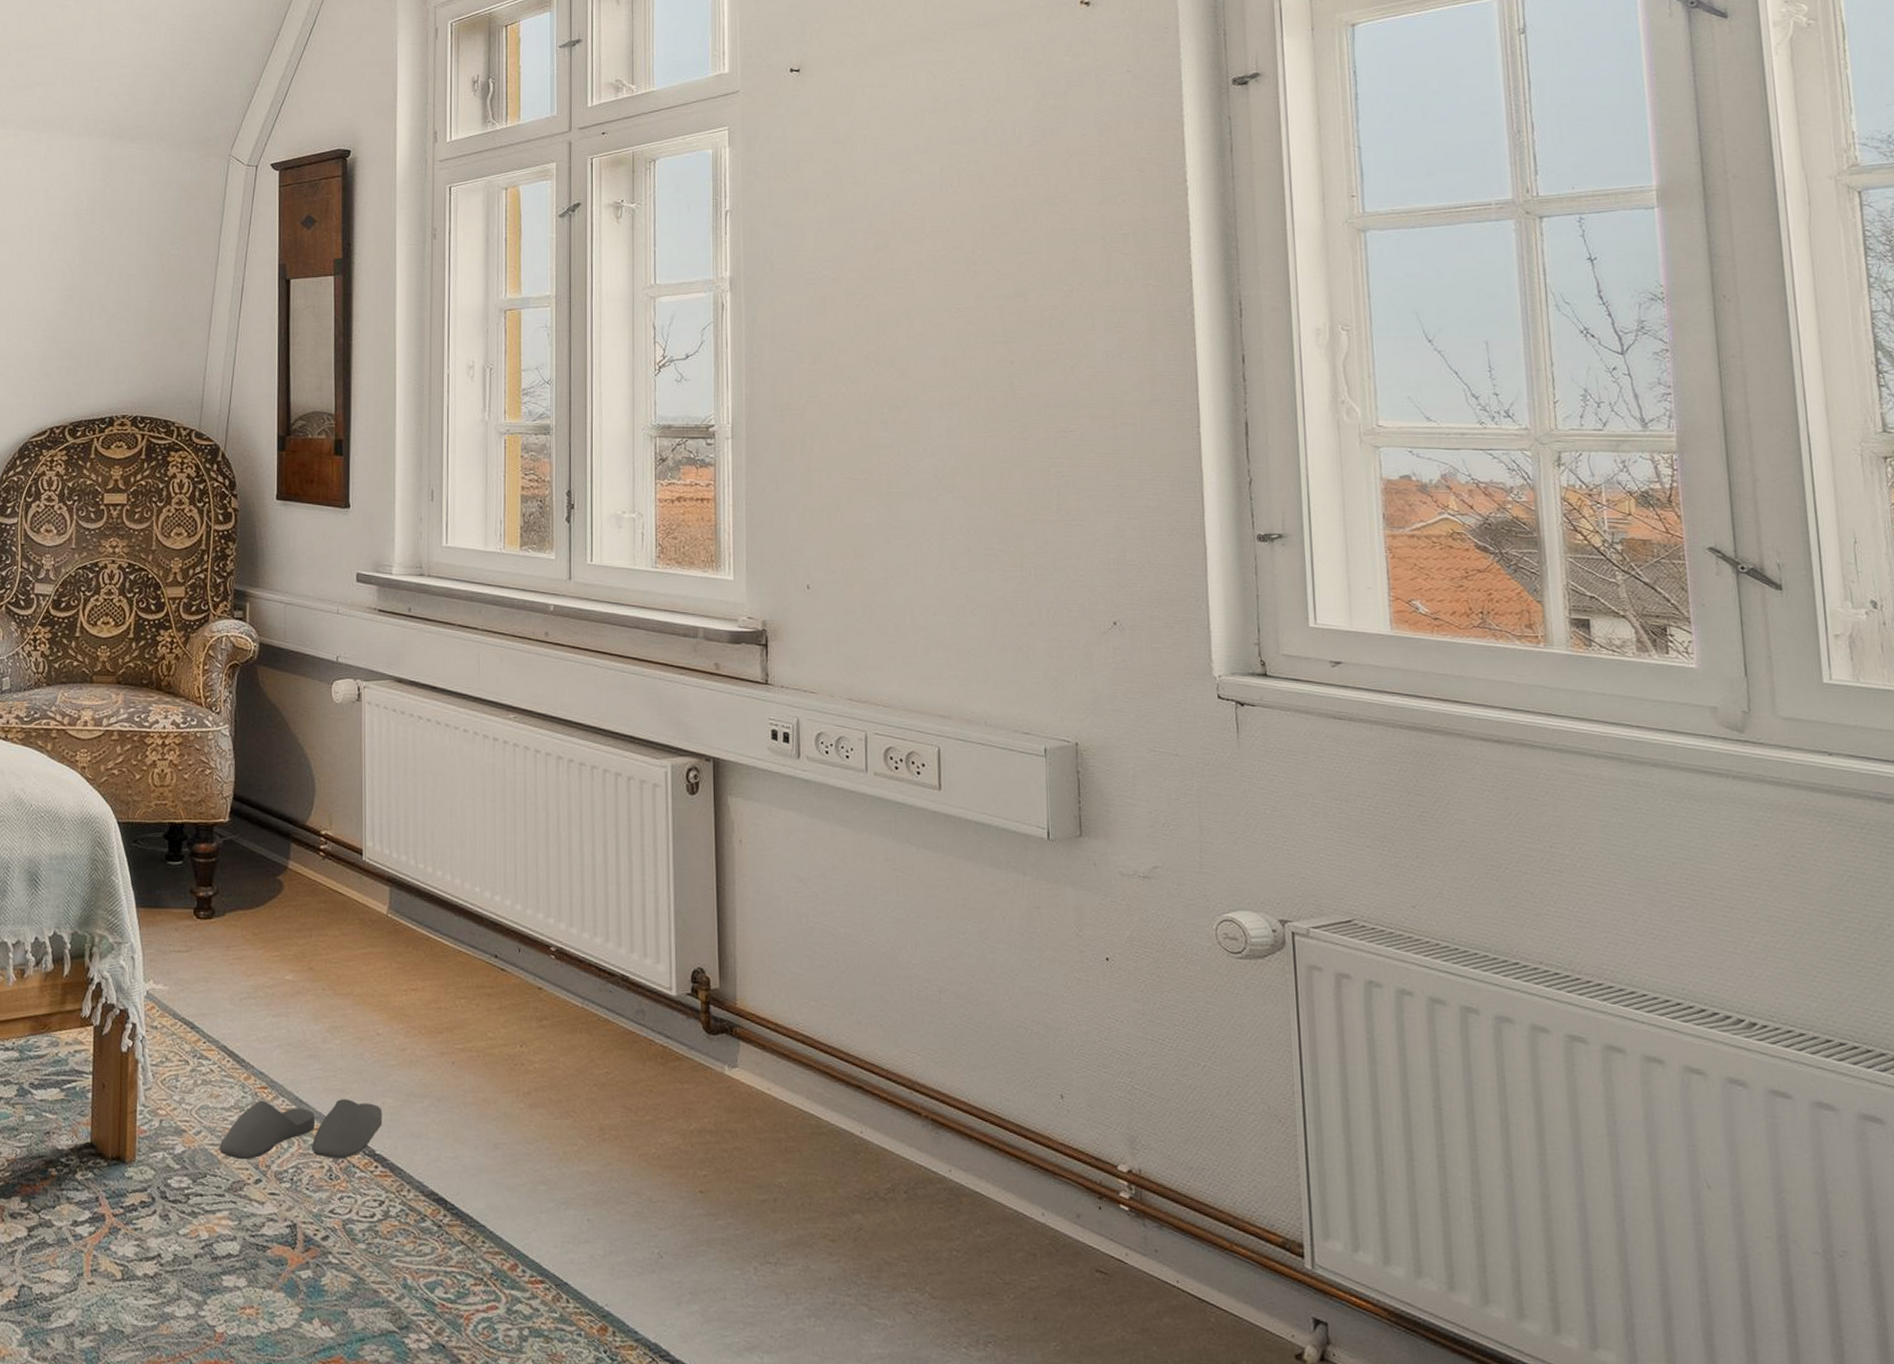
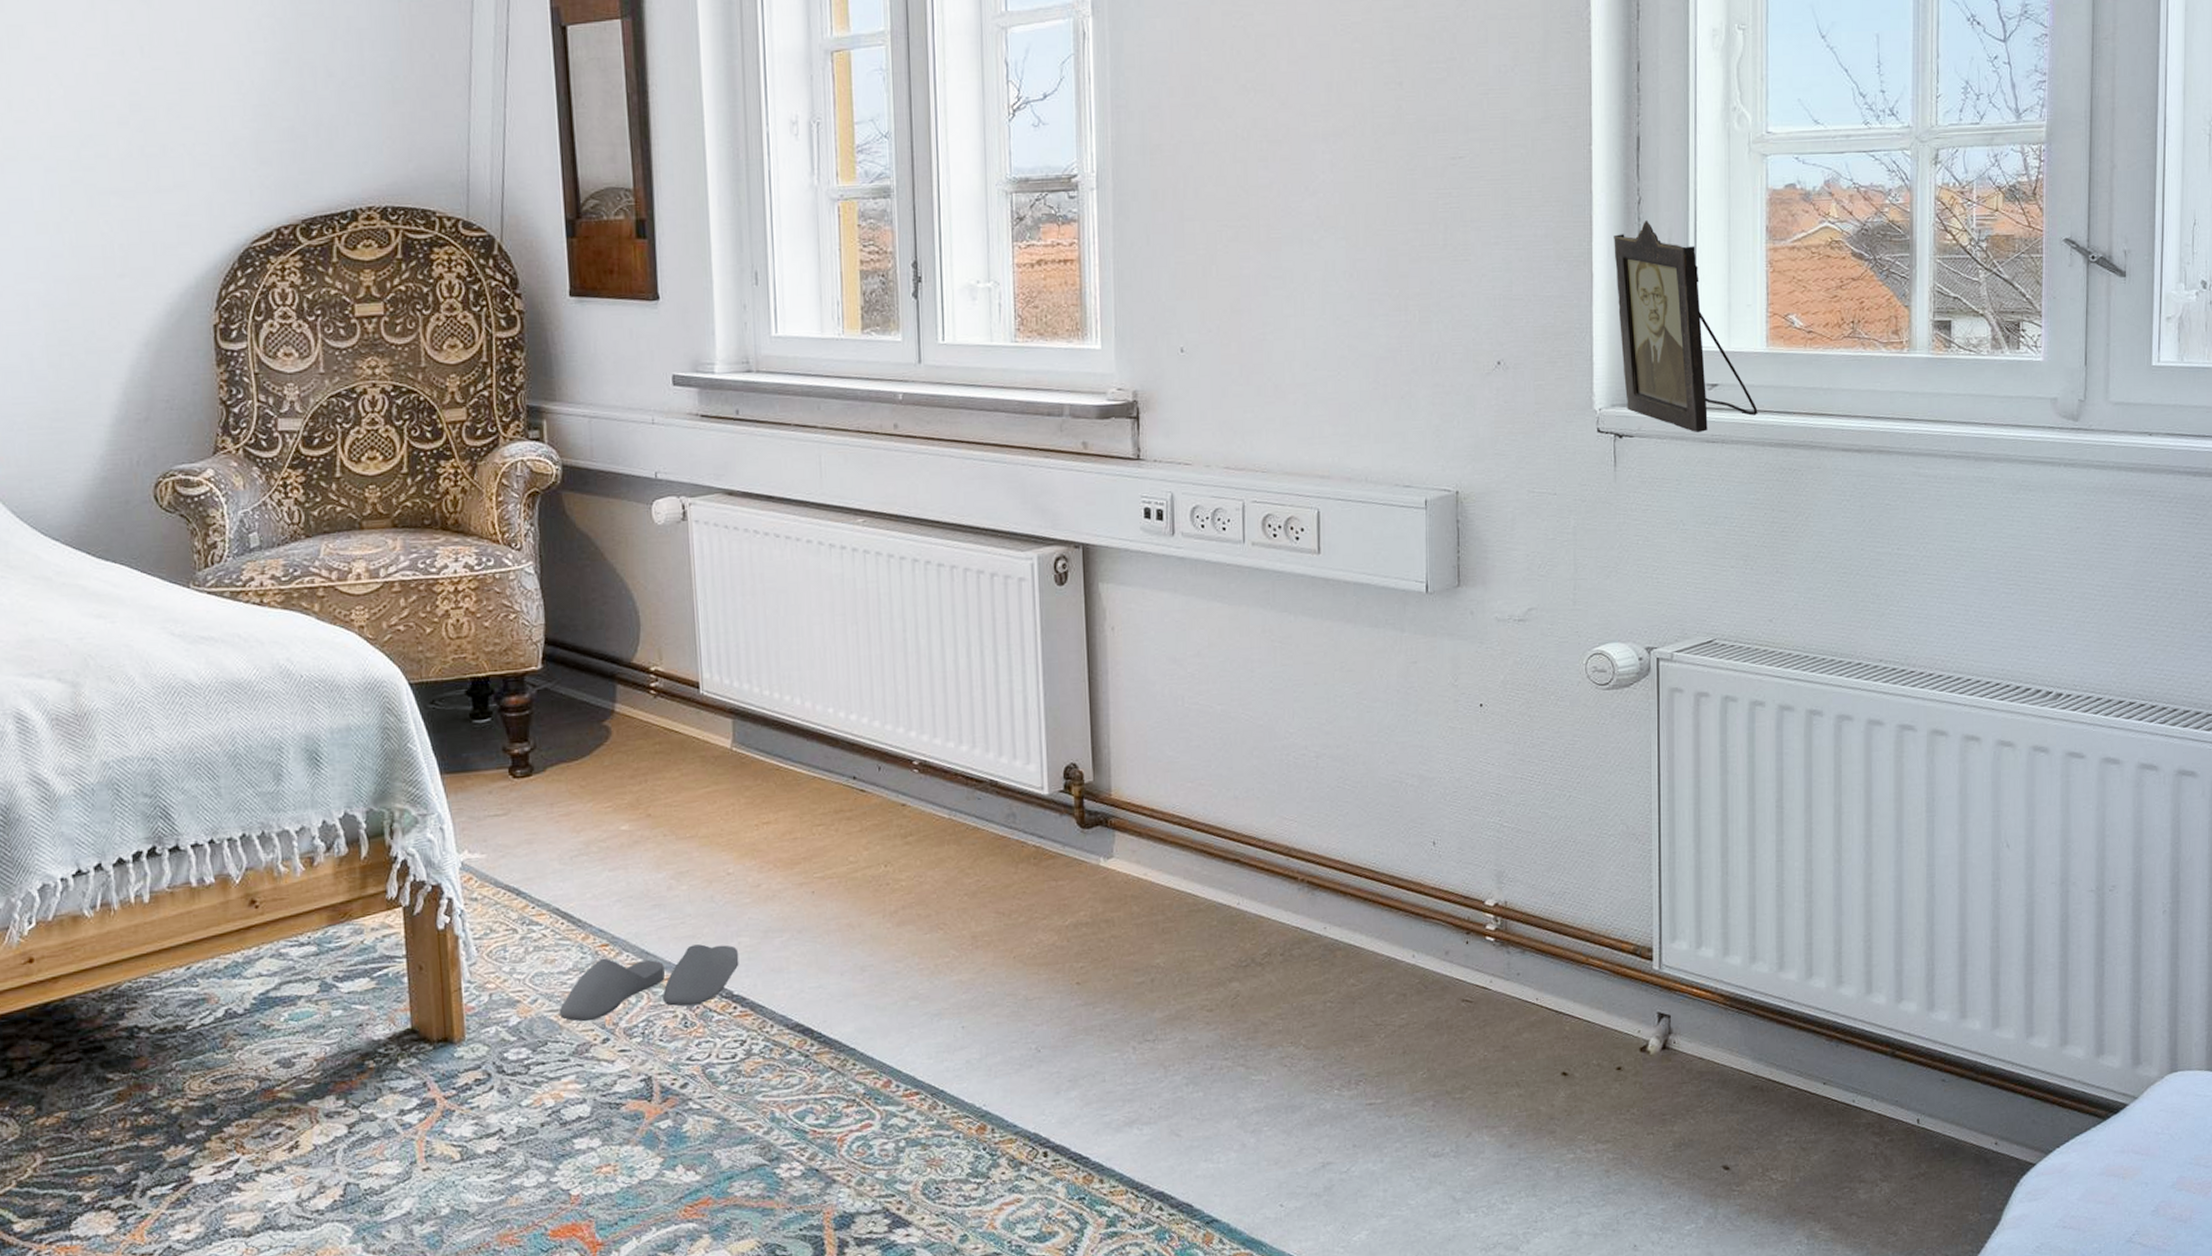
photo frame: none [1226,499,1386,709] -> present [1614,219,1758,433]

